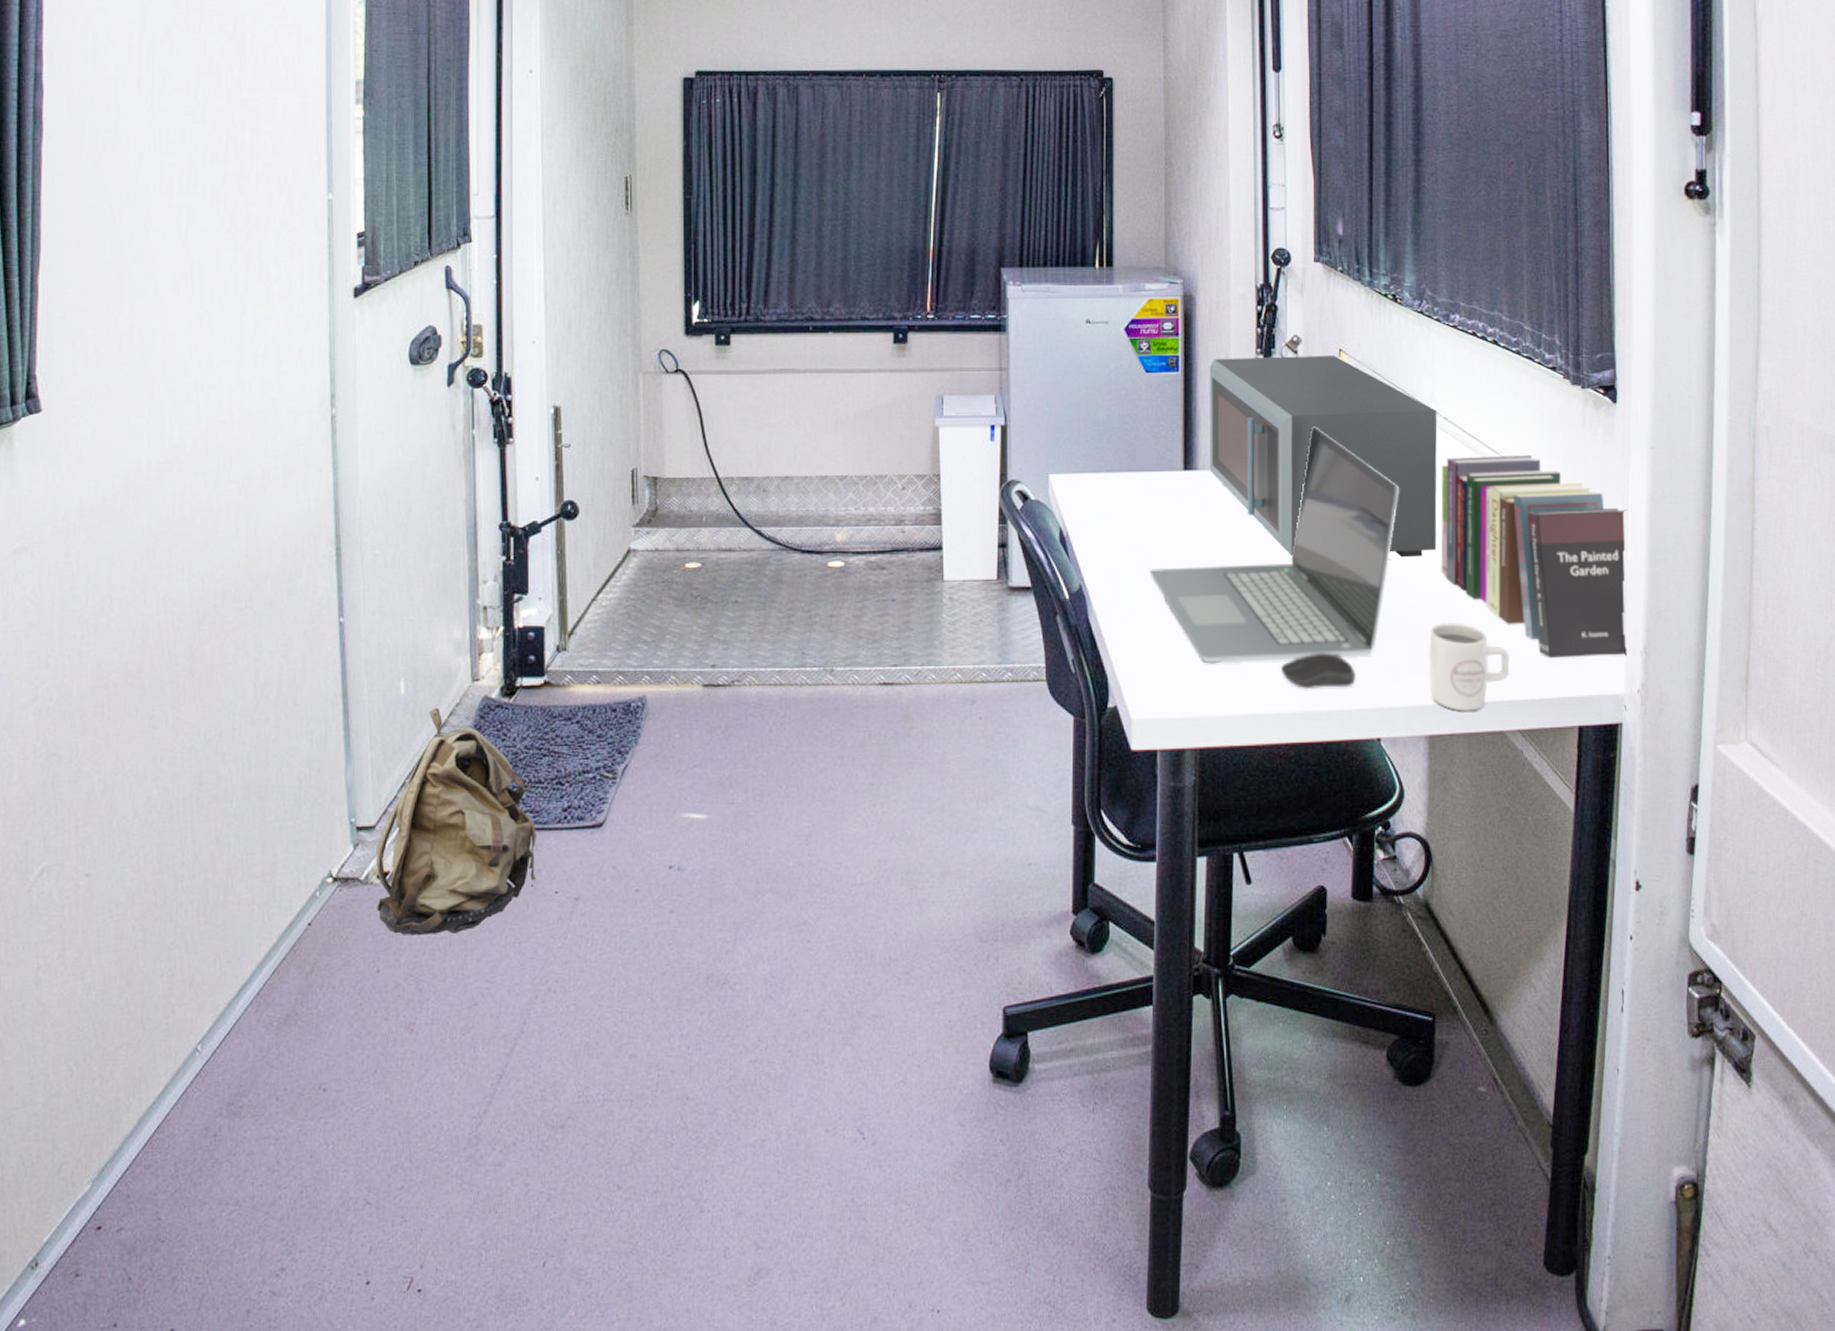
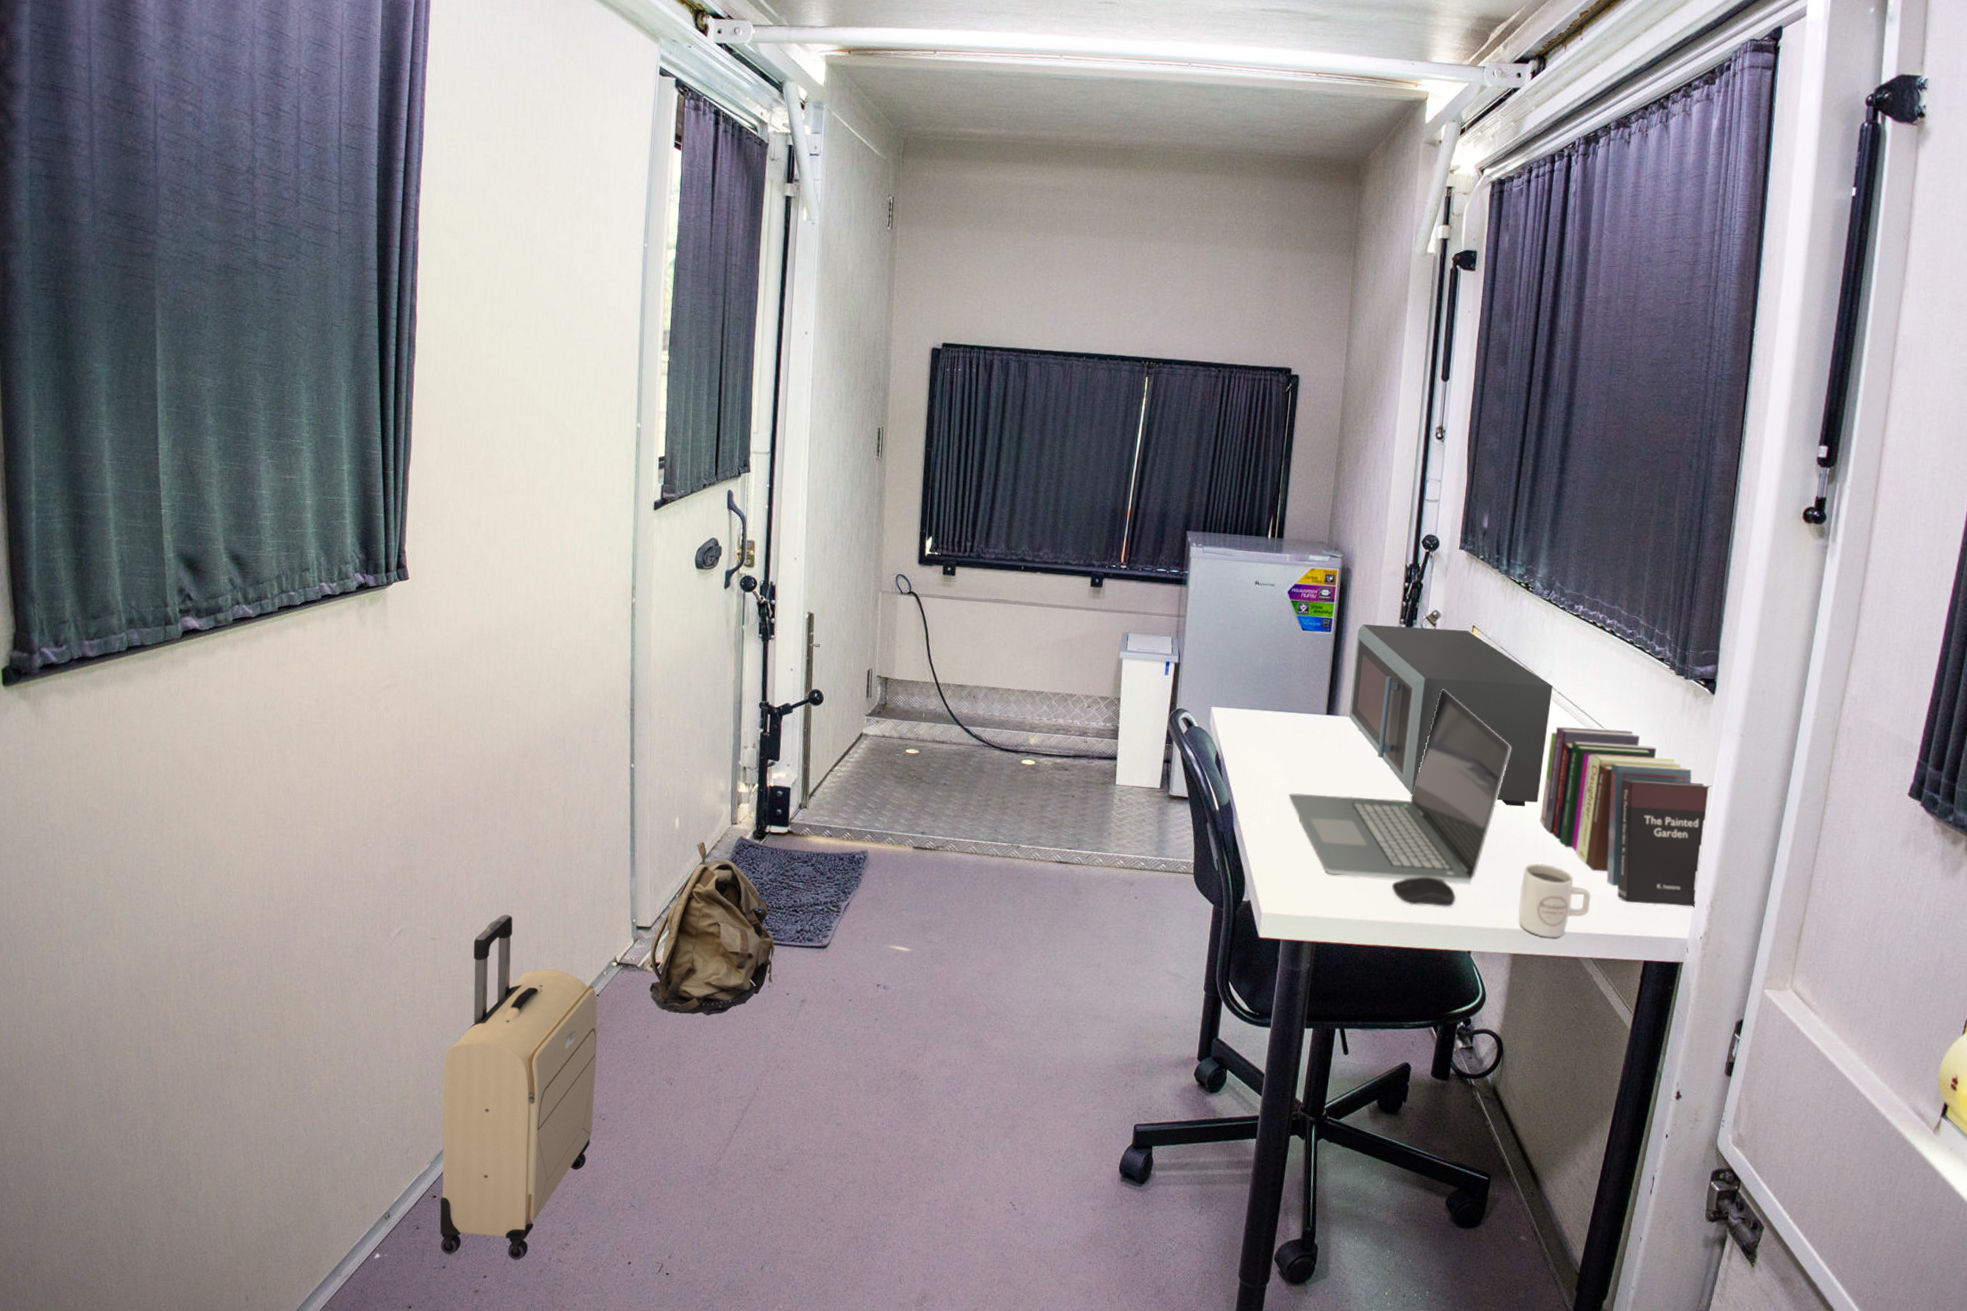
suitcase: none [106,831,312,1306] -> present [440,914,598,1260]

